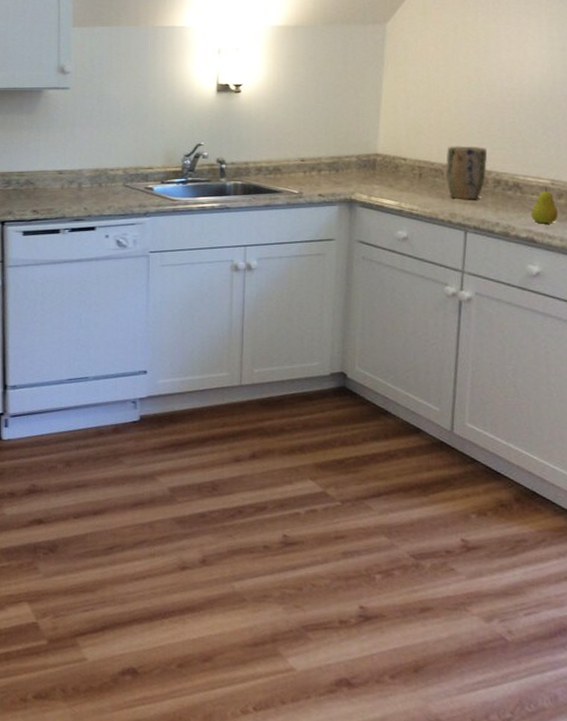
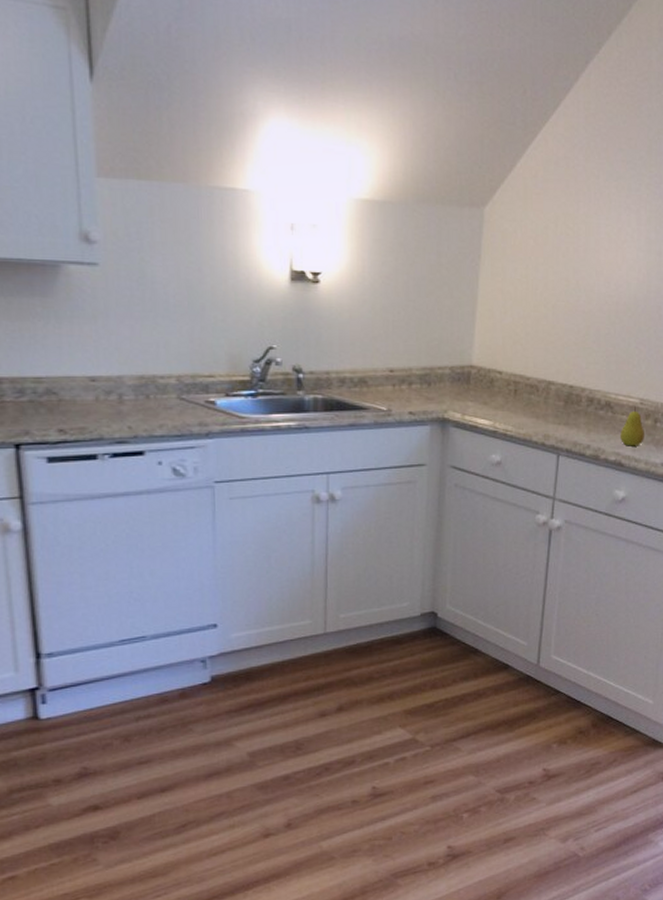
plant pot: present [446,146,487,200] -> none [541,359,581,420]

